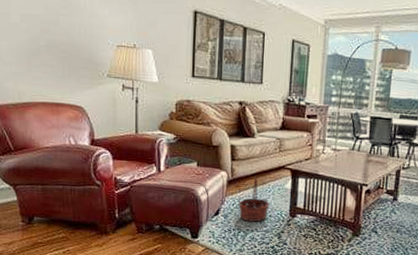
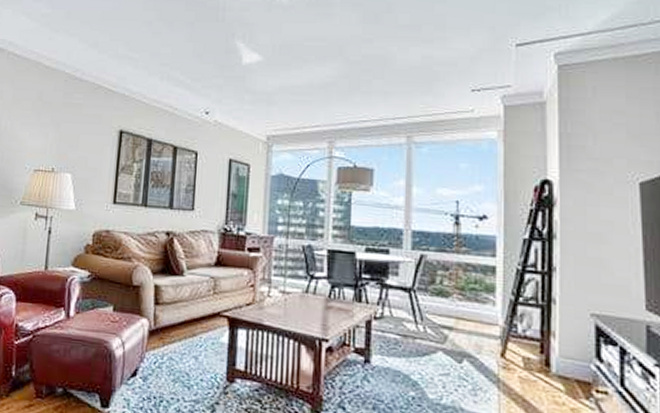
basket: present [238,177,270,222] -> none [160,326,201,388]

